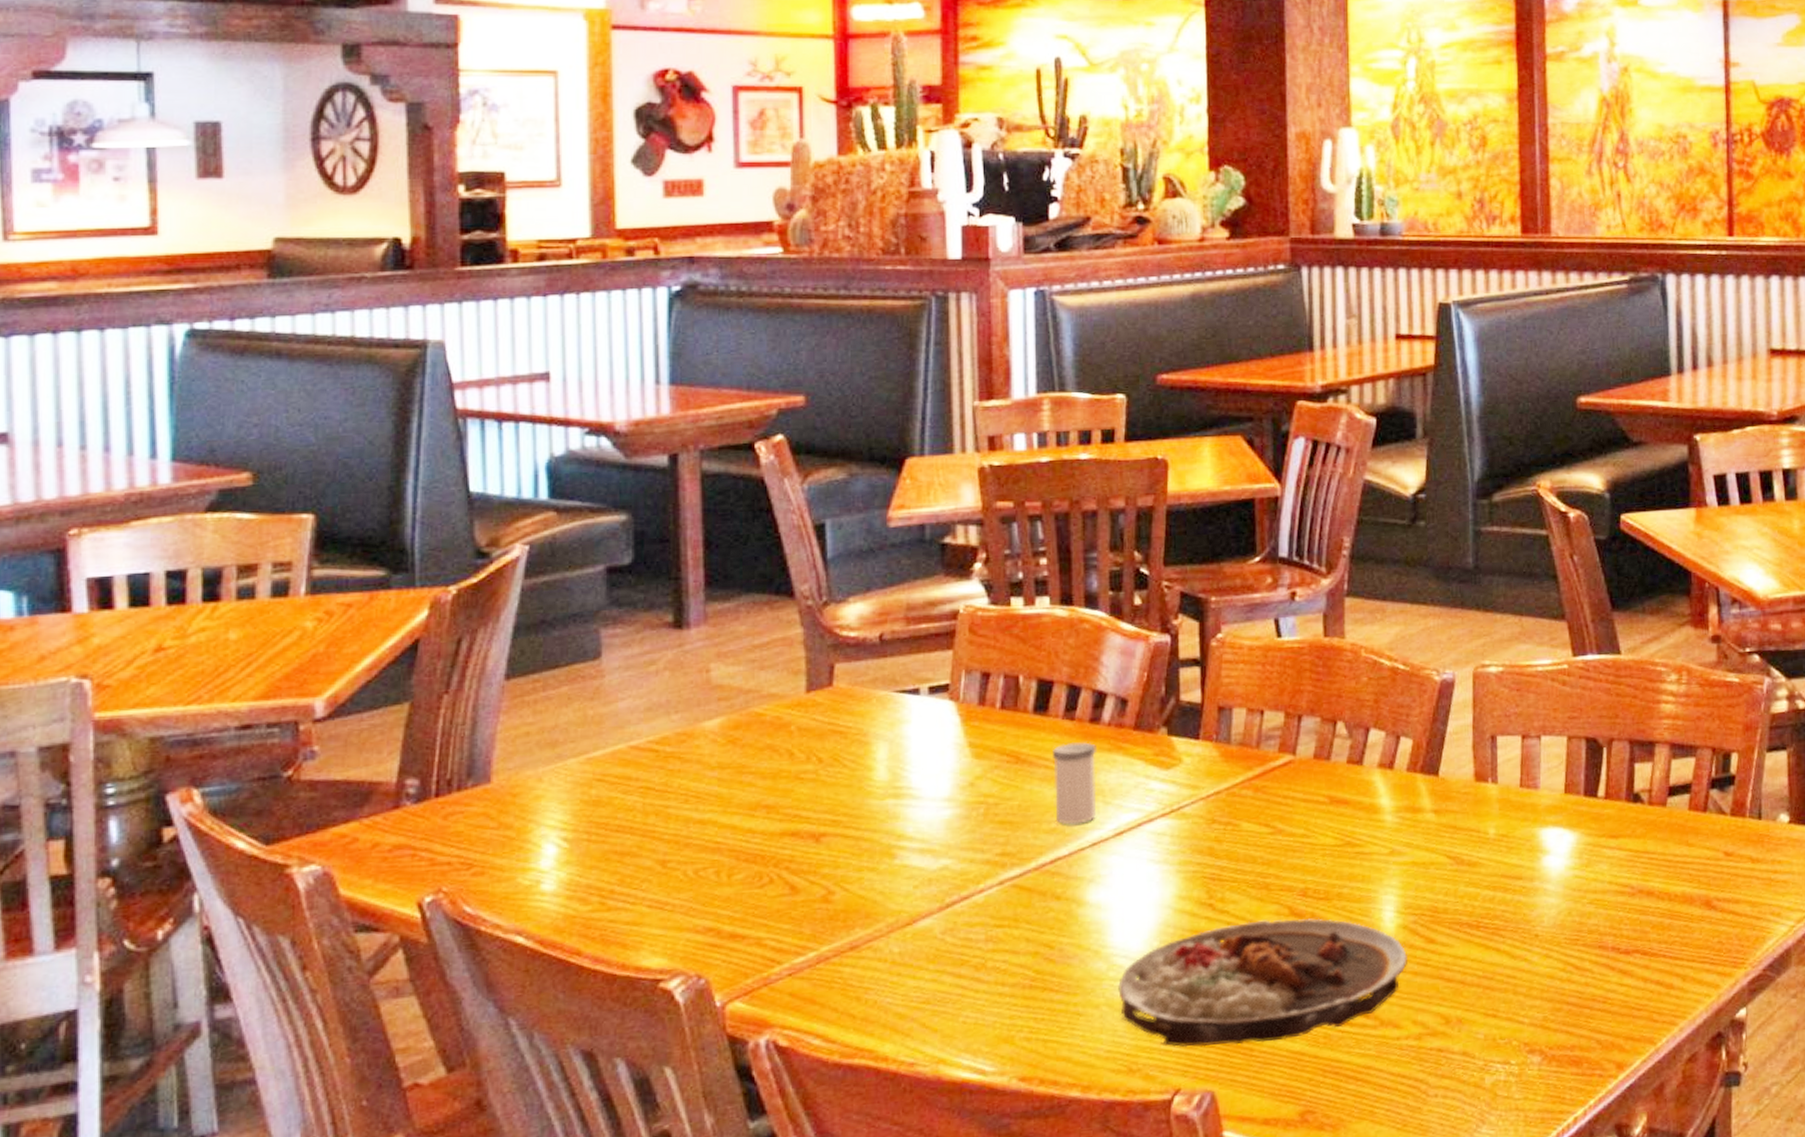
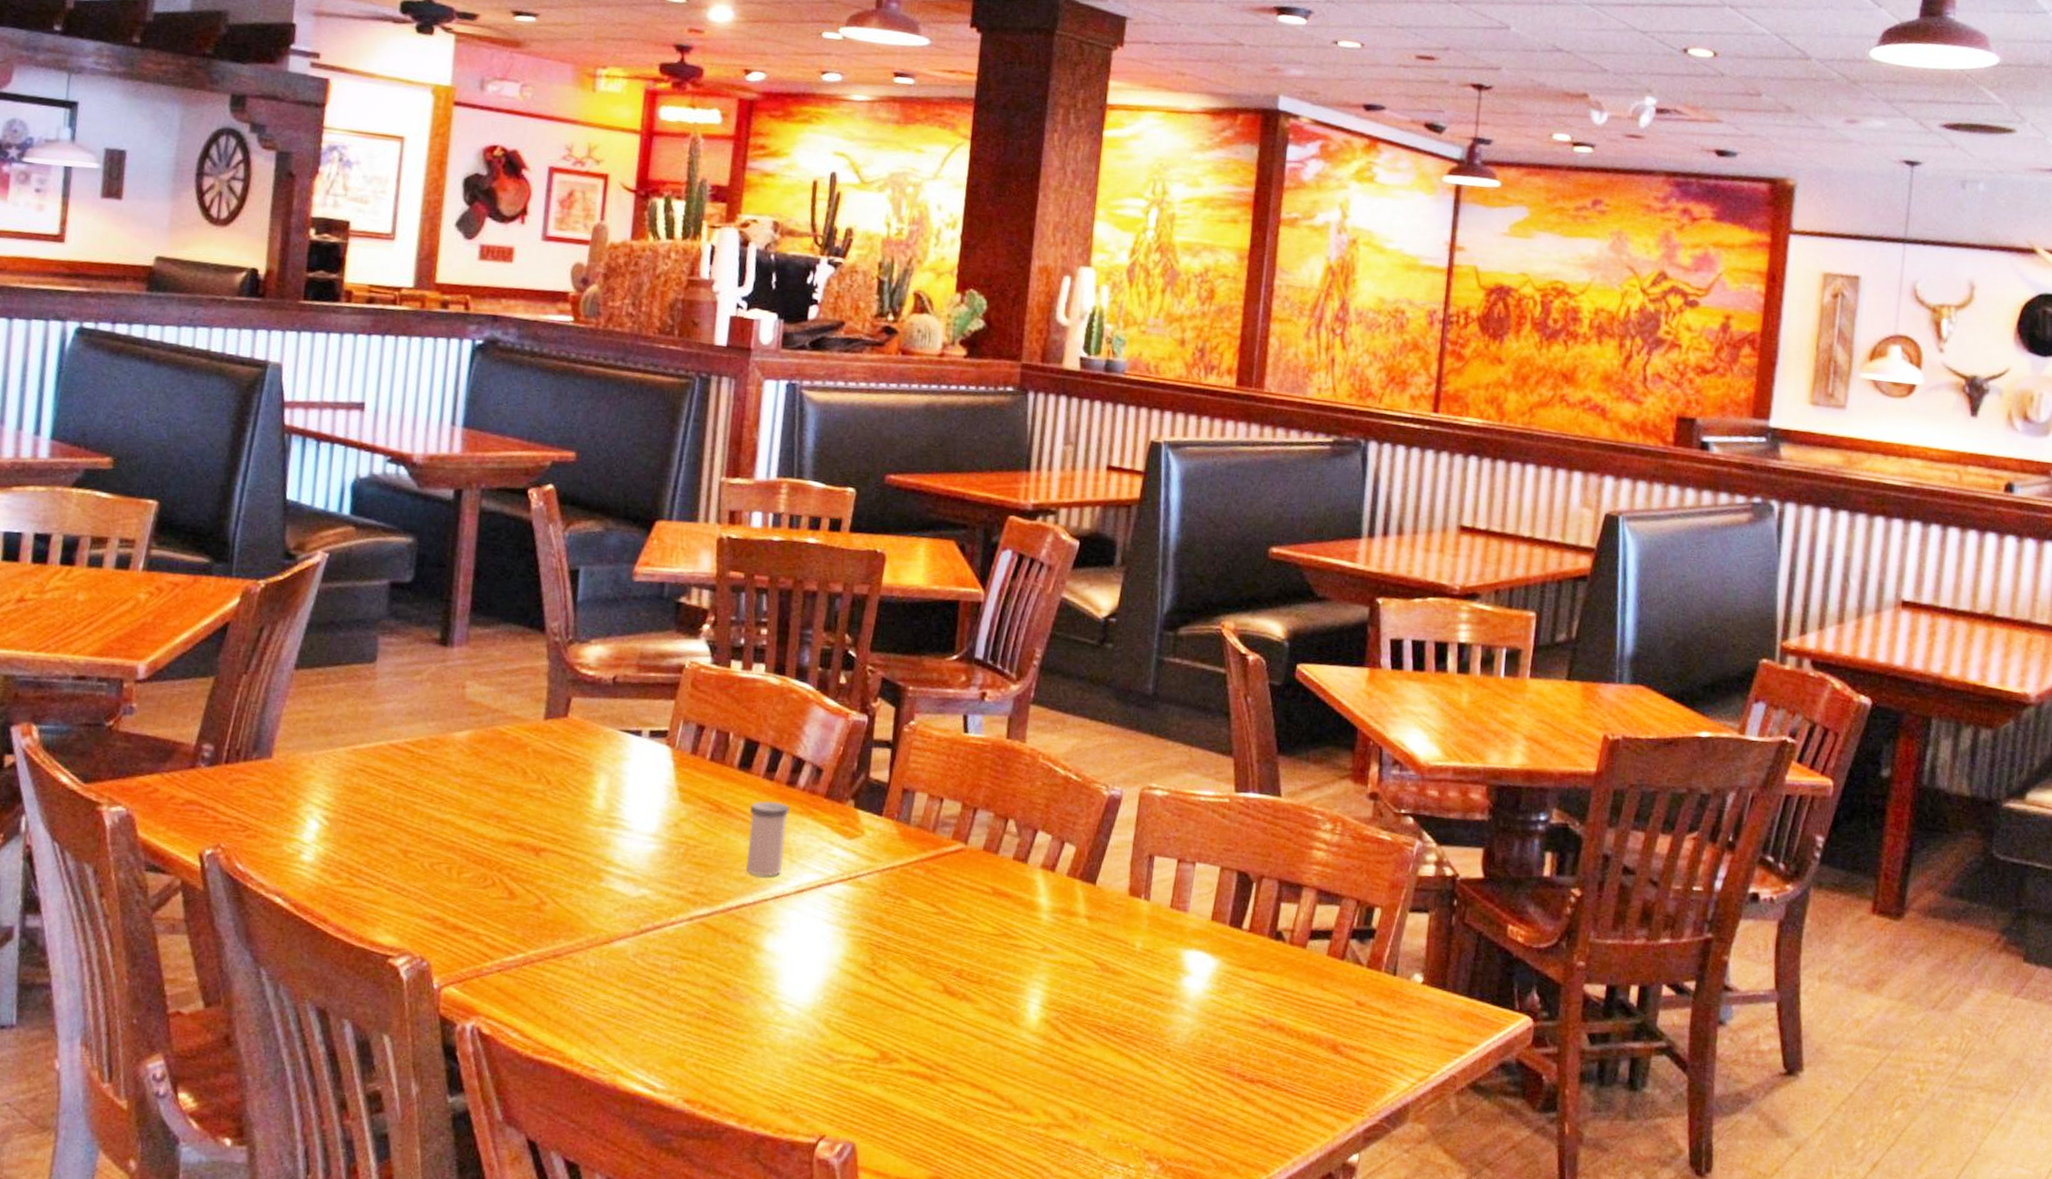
plate: present [1118,918,1407,1048] -> none [781,992,1046,1107]

